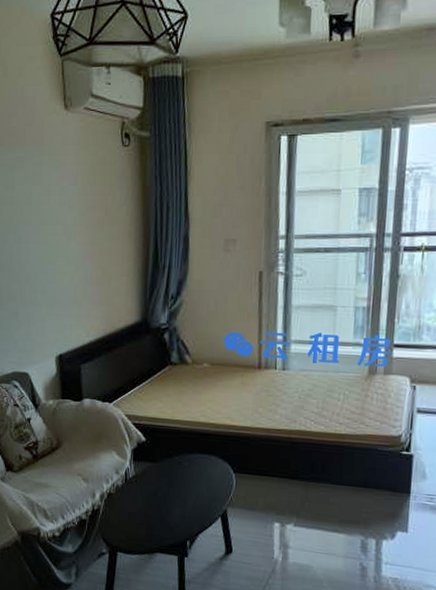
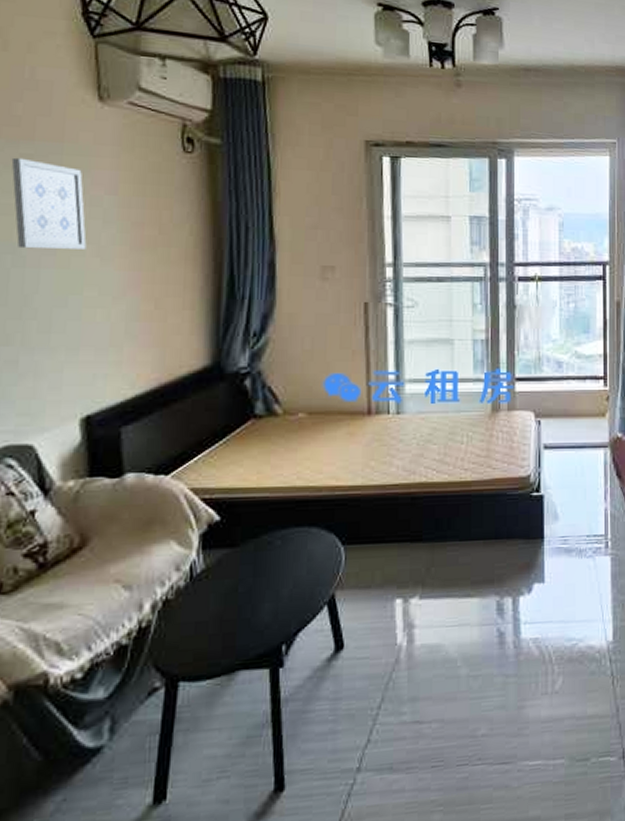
wall art: none [11,160,58,230] -> present [11,157,87,249]

